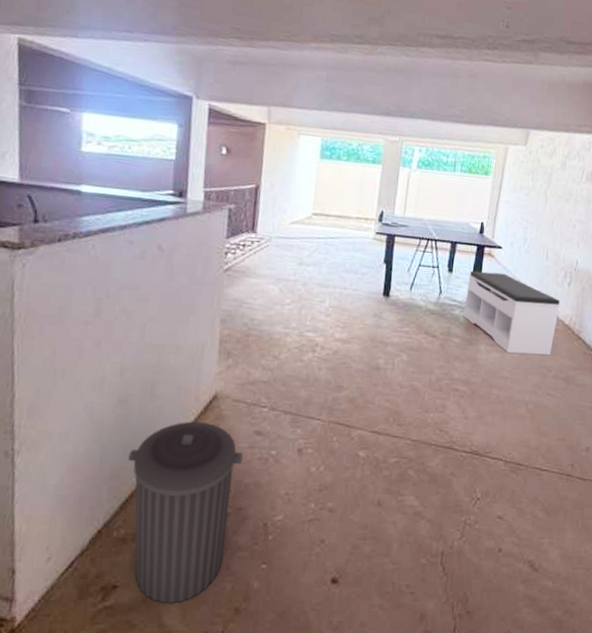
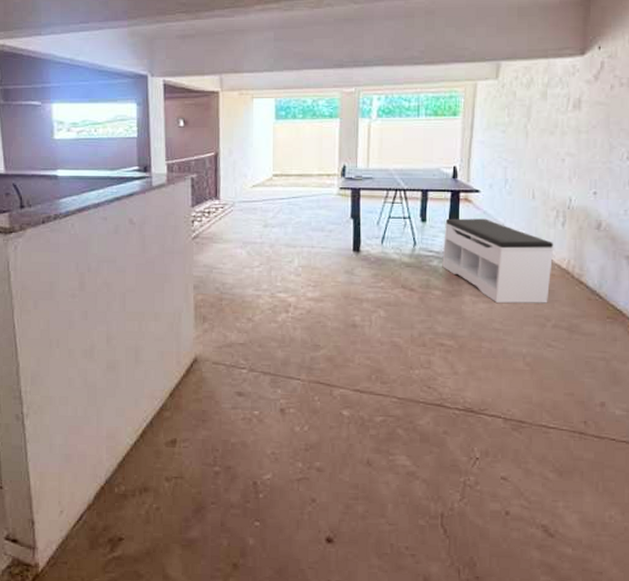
trash can: present [128,421,243,604] -> none [121,384,228,557]

